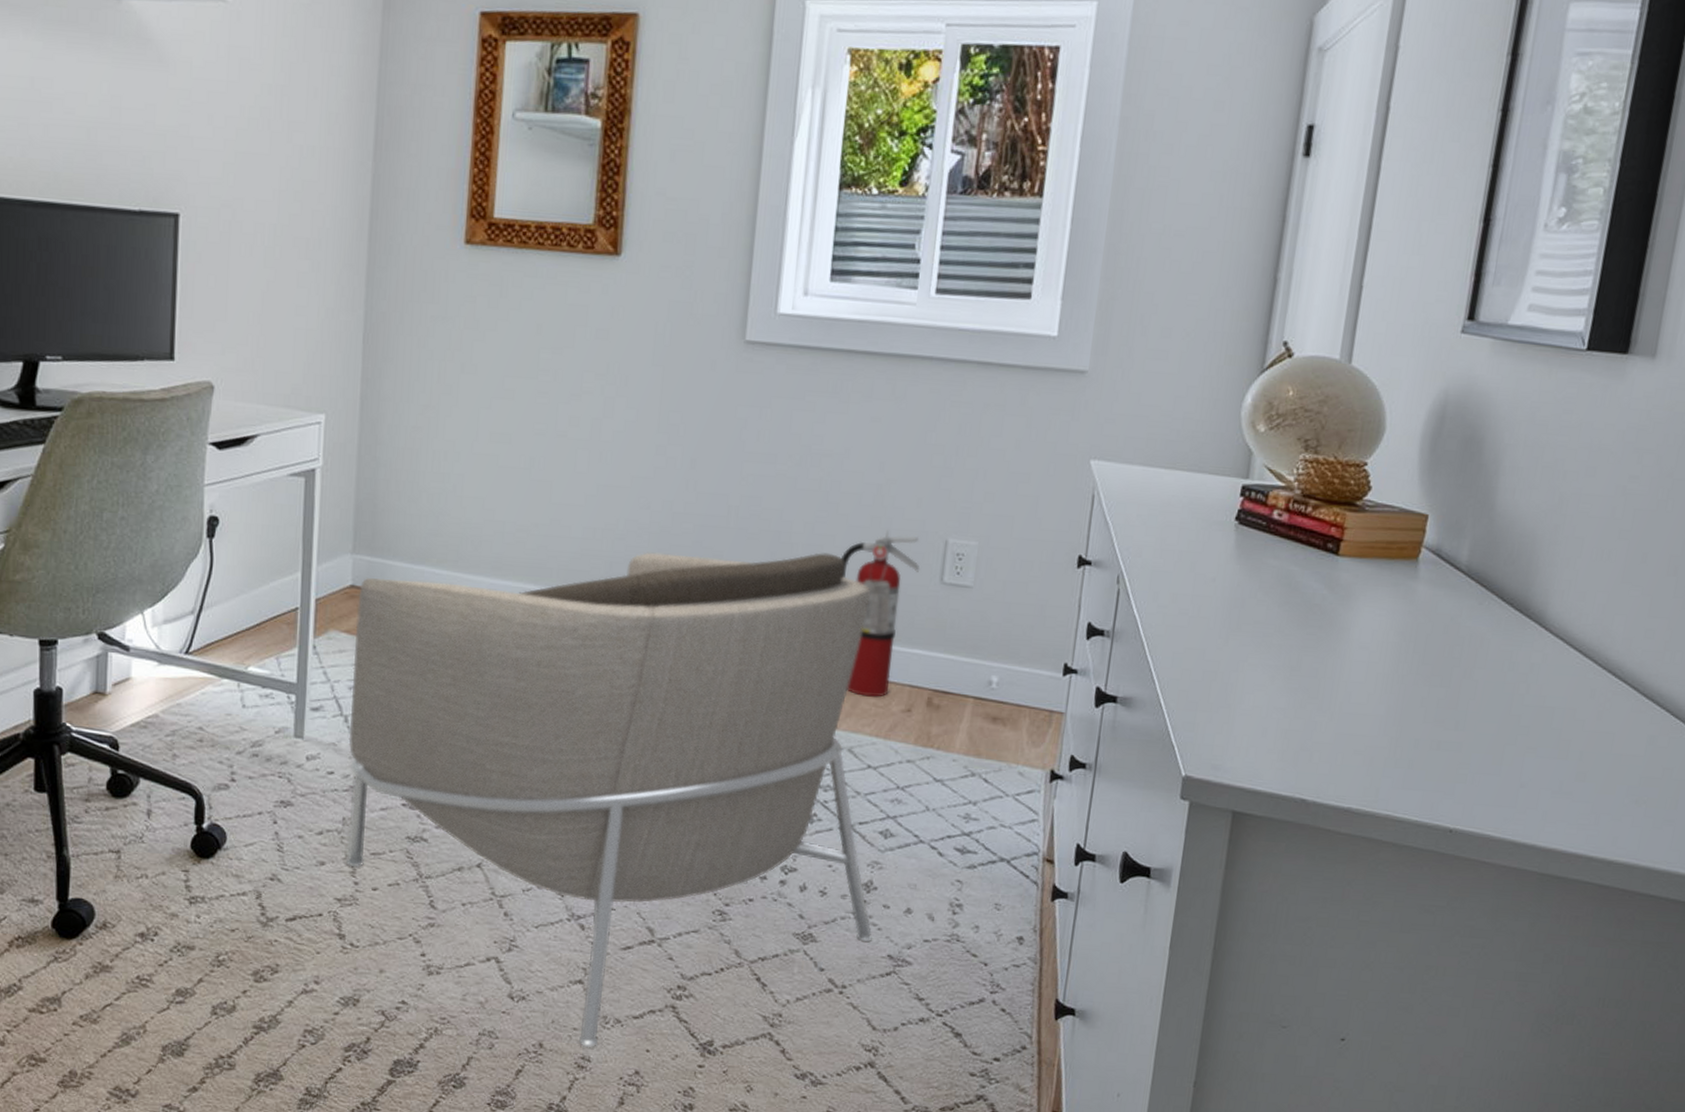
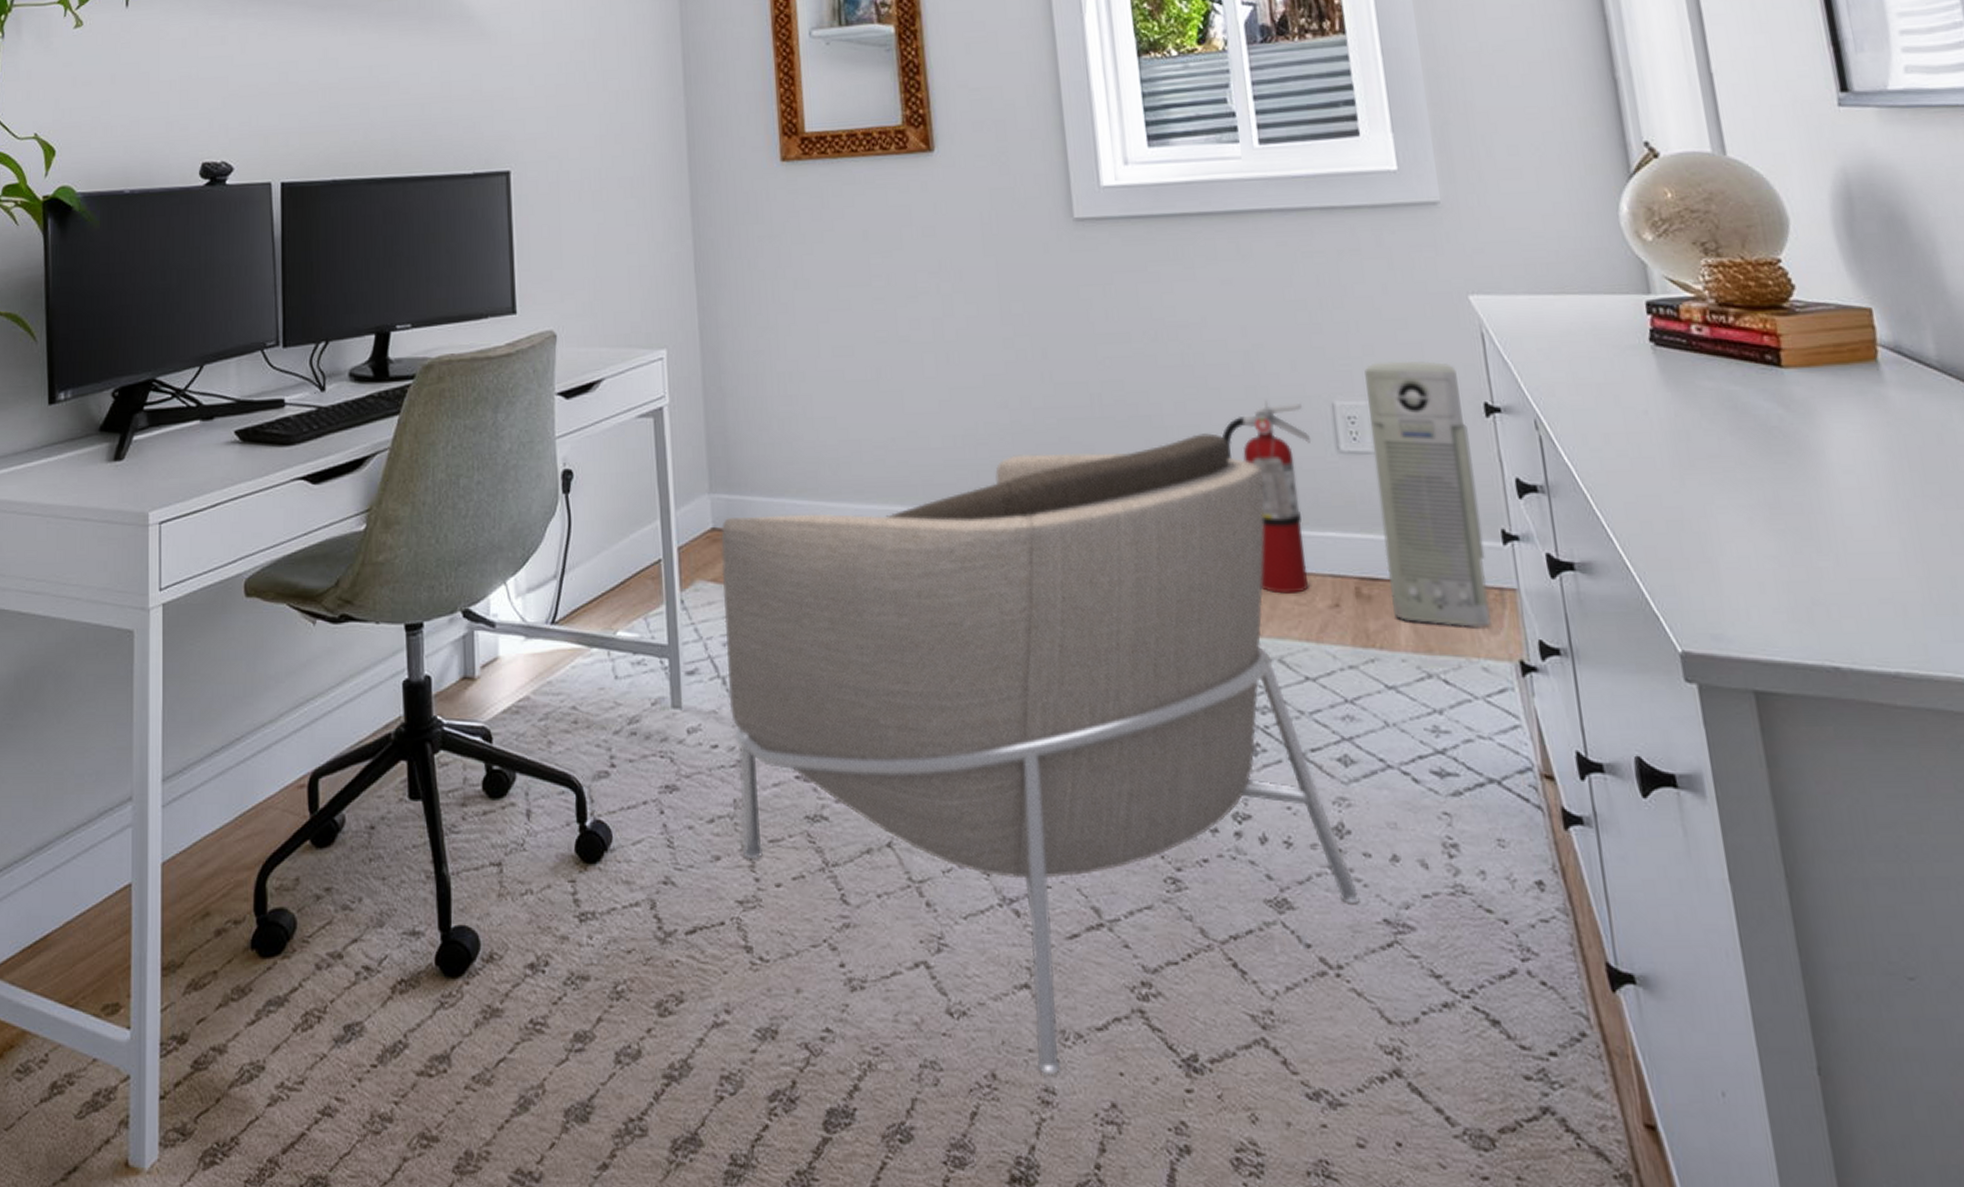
air purifier: none [956,509,1062,740] -> present [1364,361,1491,627]

